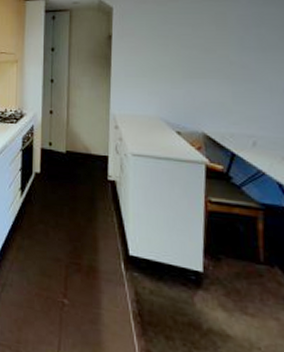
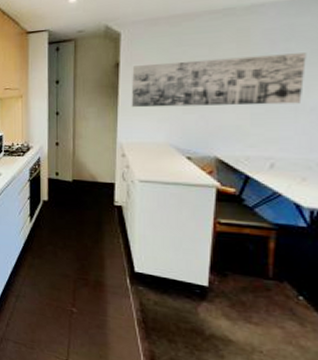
wall art: none [123,38,276,85] -> present [131,53,306,108]

